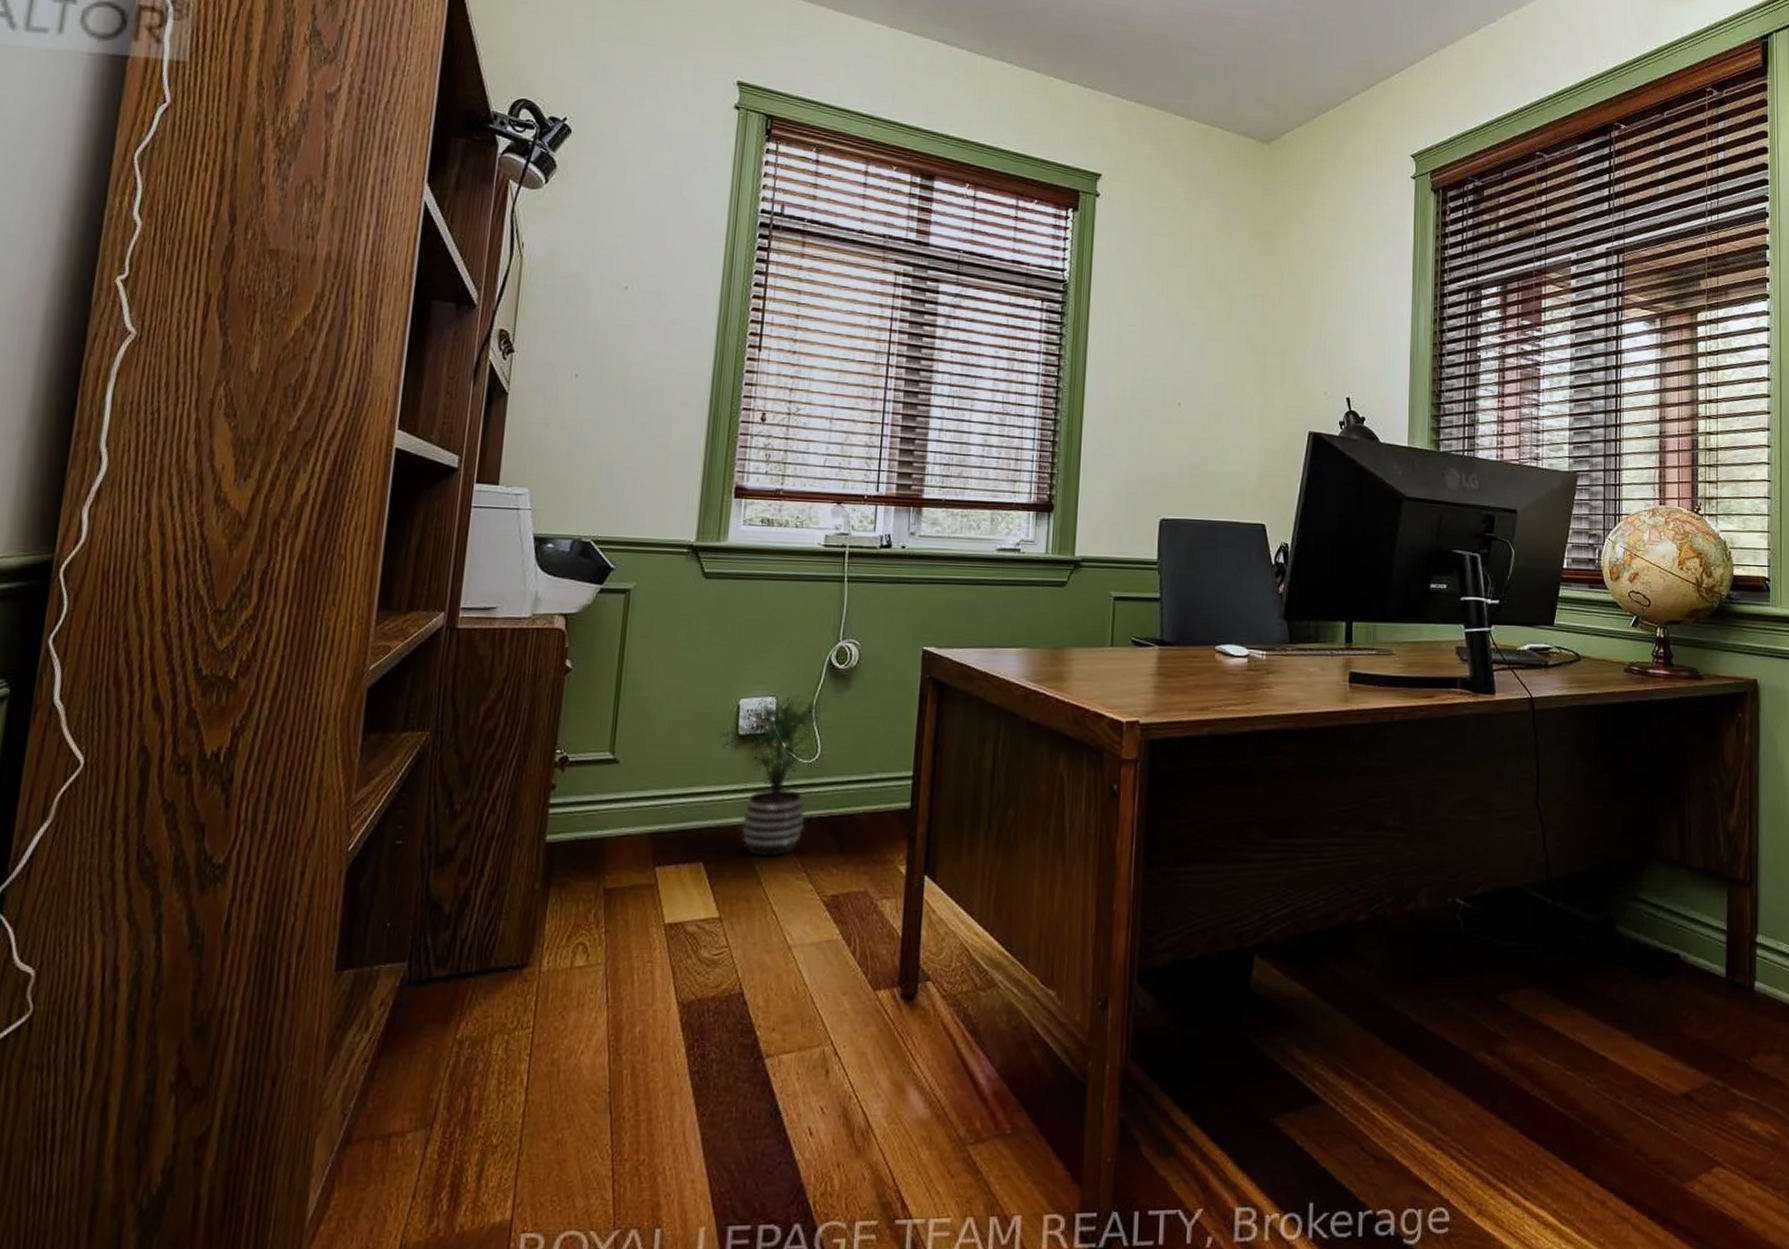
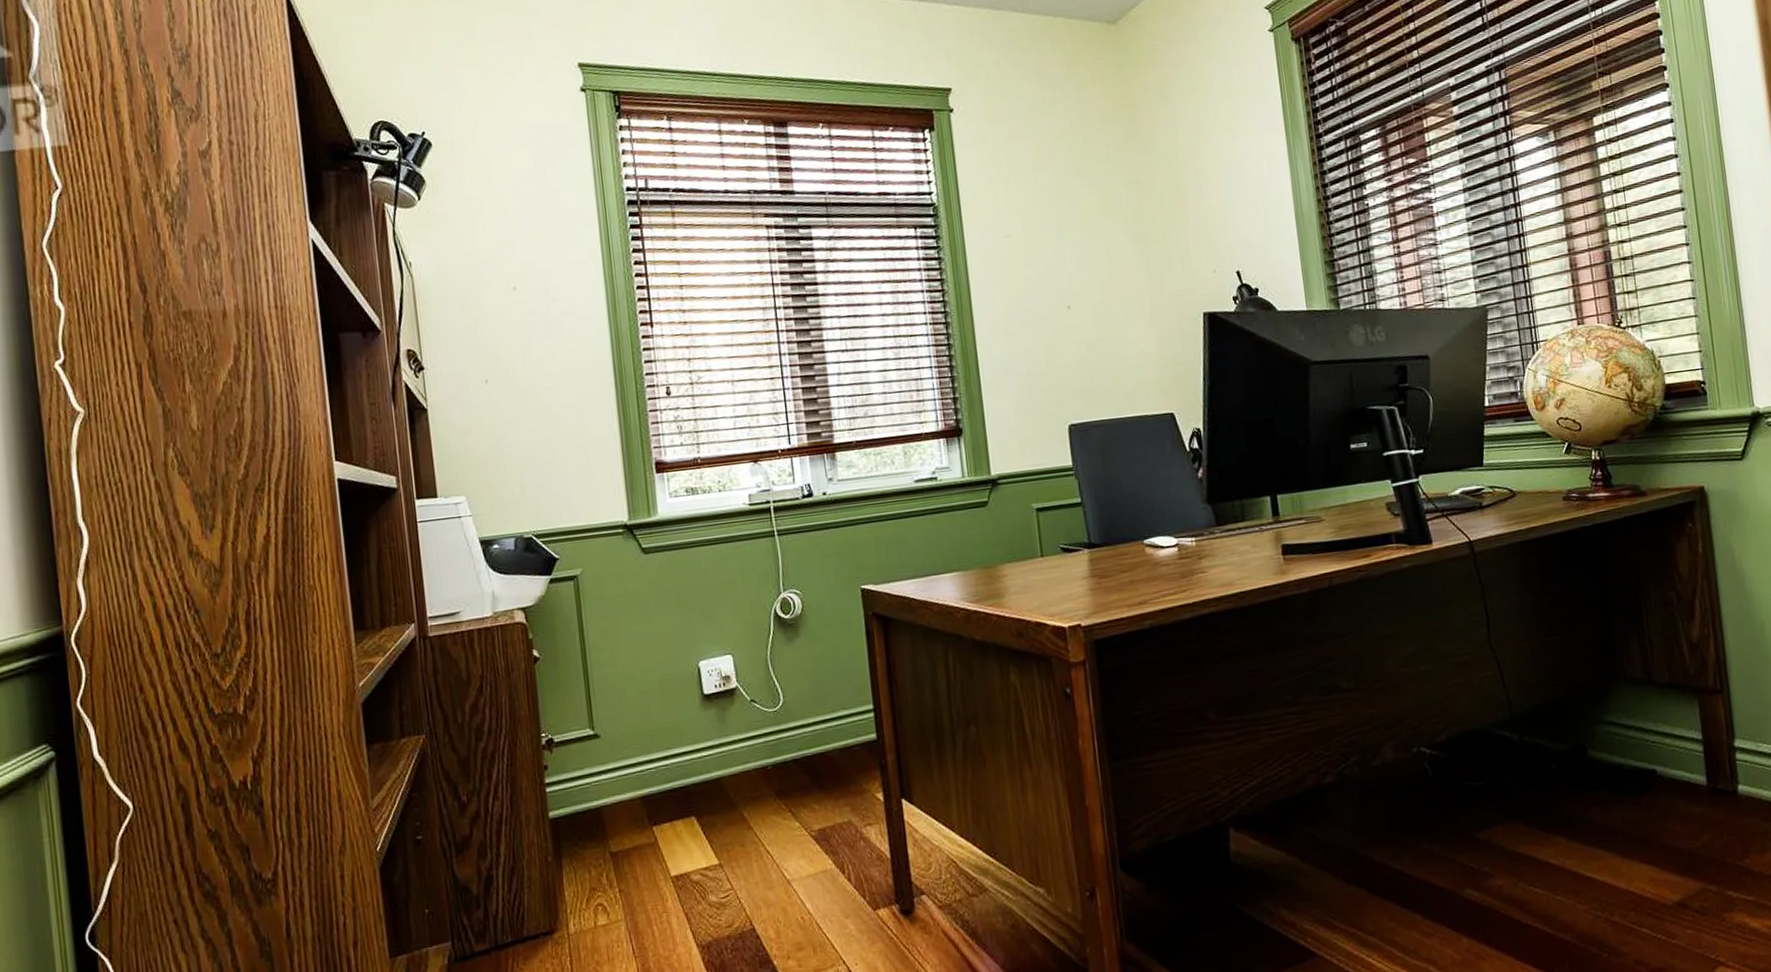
potted plant: present [719,694,831,857] -> none [685,649,788,805]

